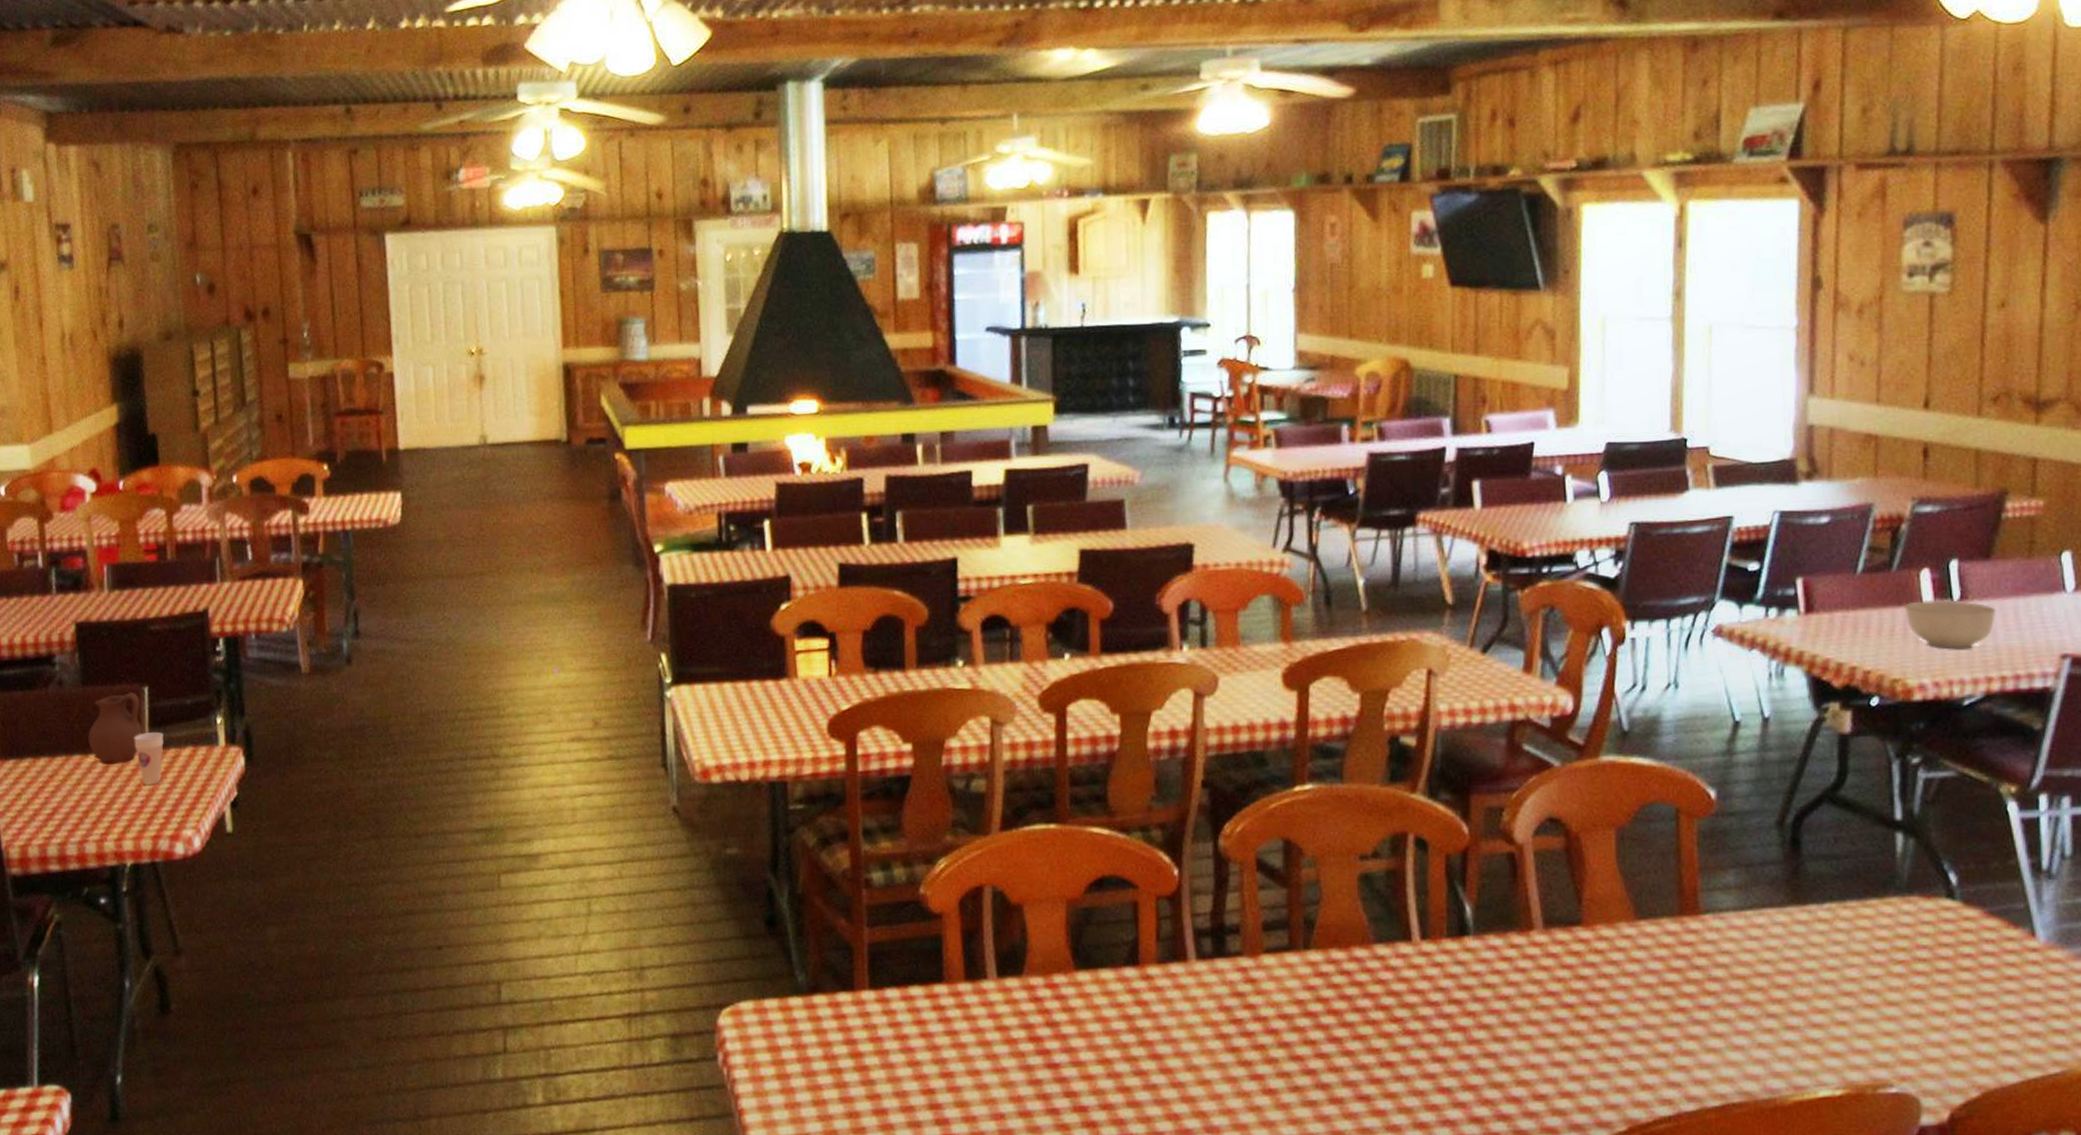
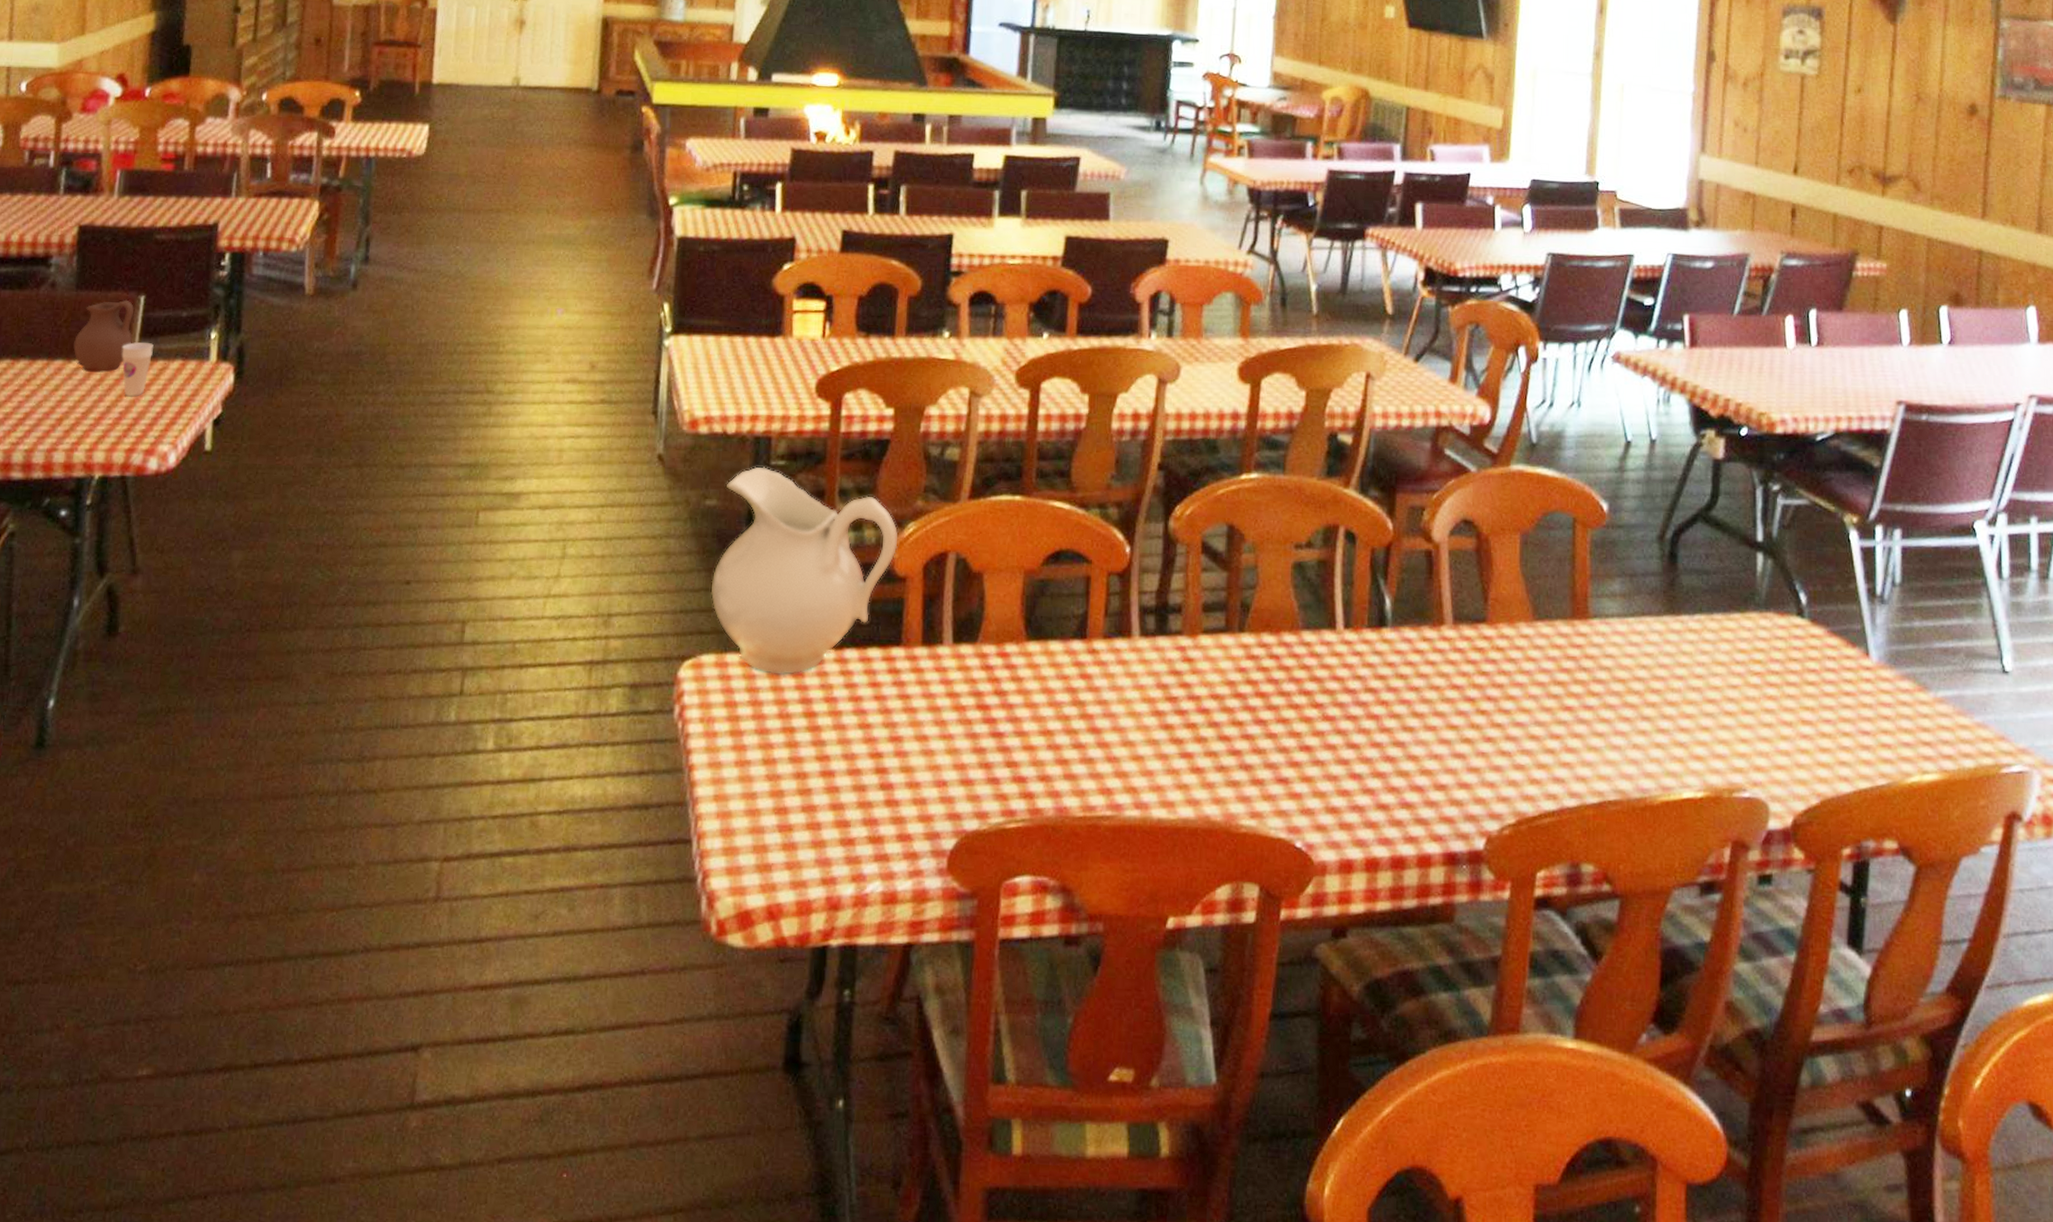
pitcher: none [741,812,930,1017] -> present [710,466,899,675]
bowl: present [1904,600,1996,648] -> none [1771,343,1846,389]

